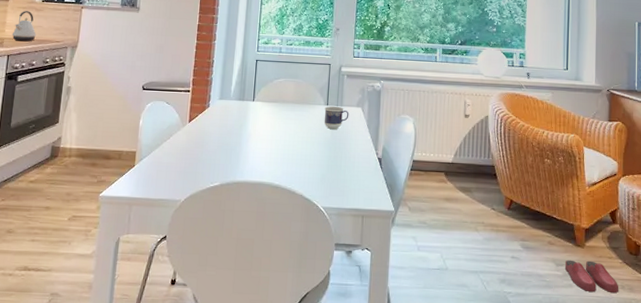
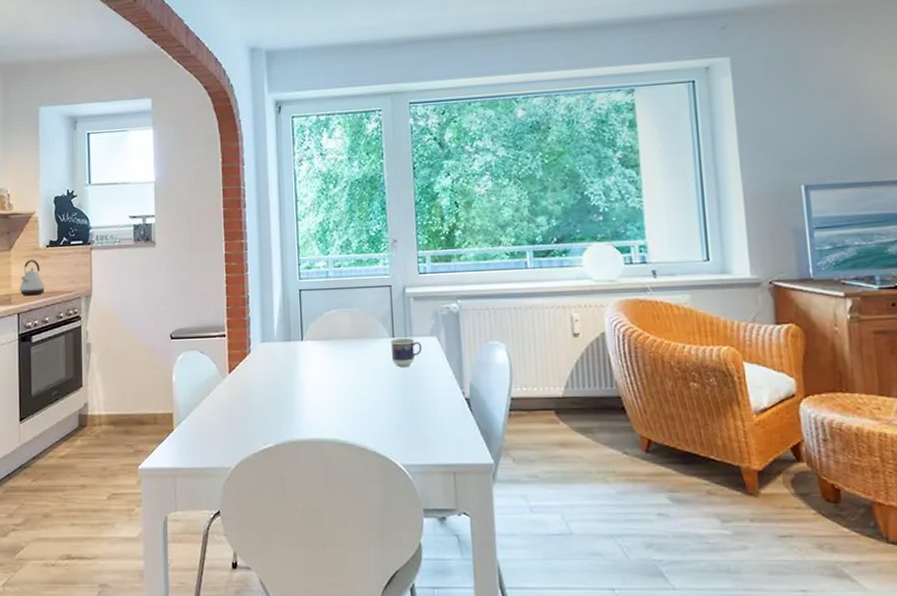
slippers: present [565,259,619,293] -> none [734,513,816,554]

